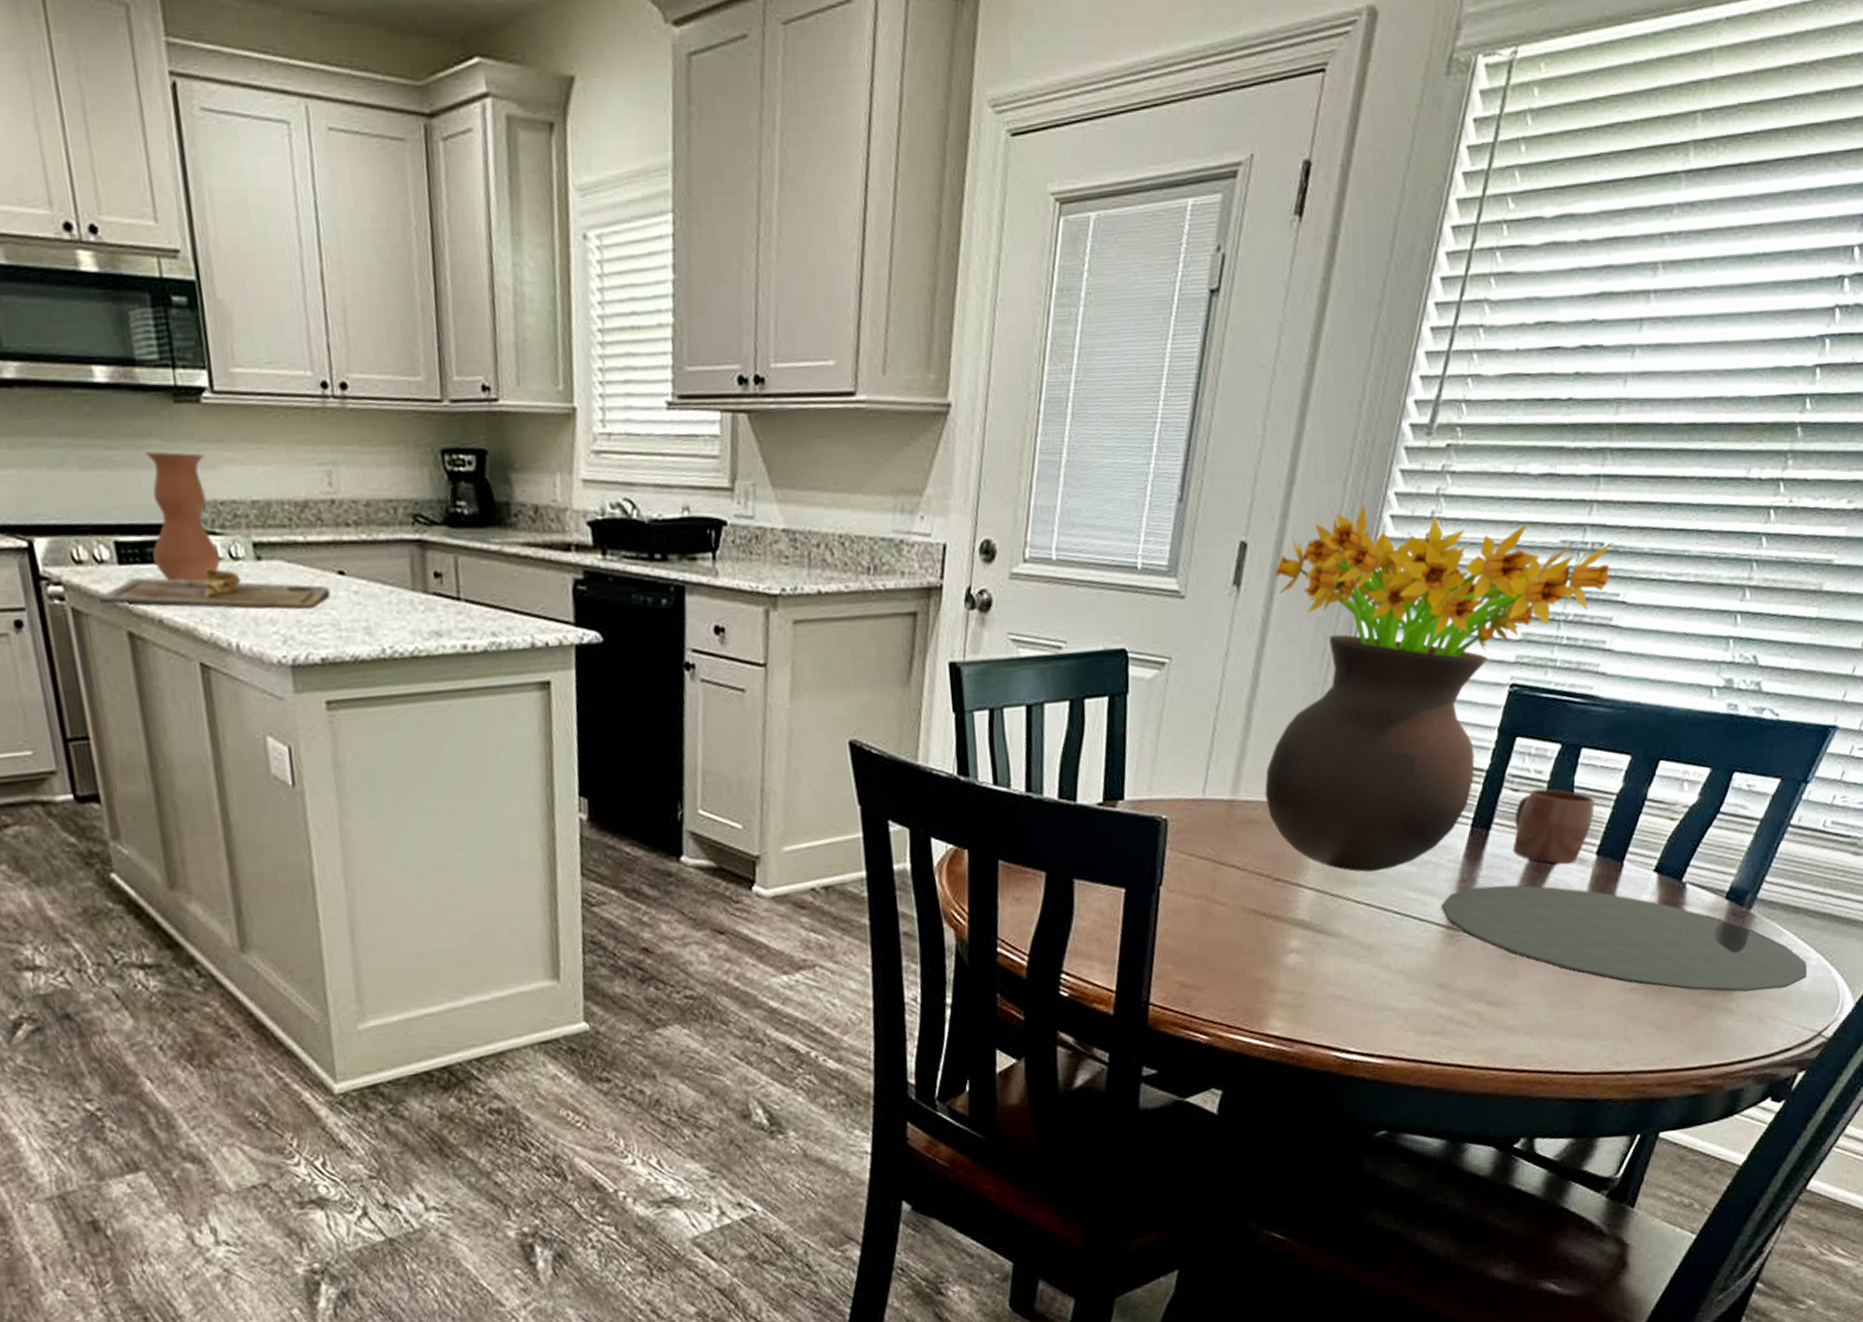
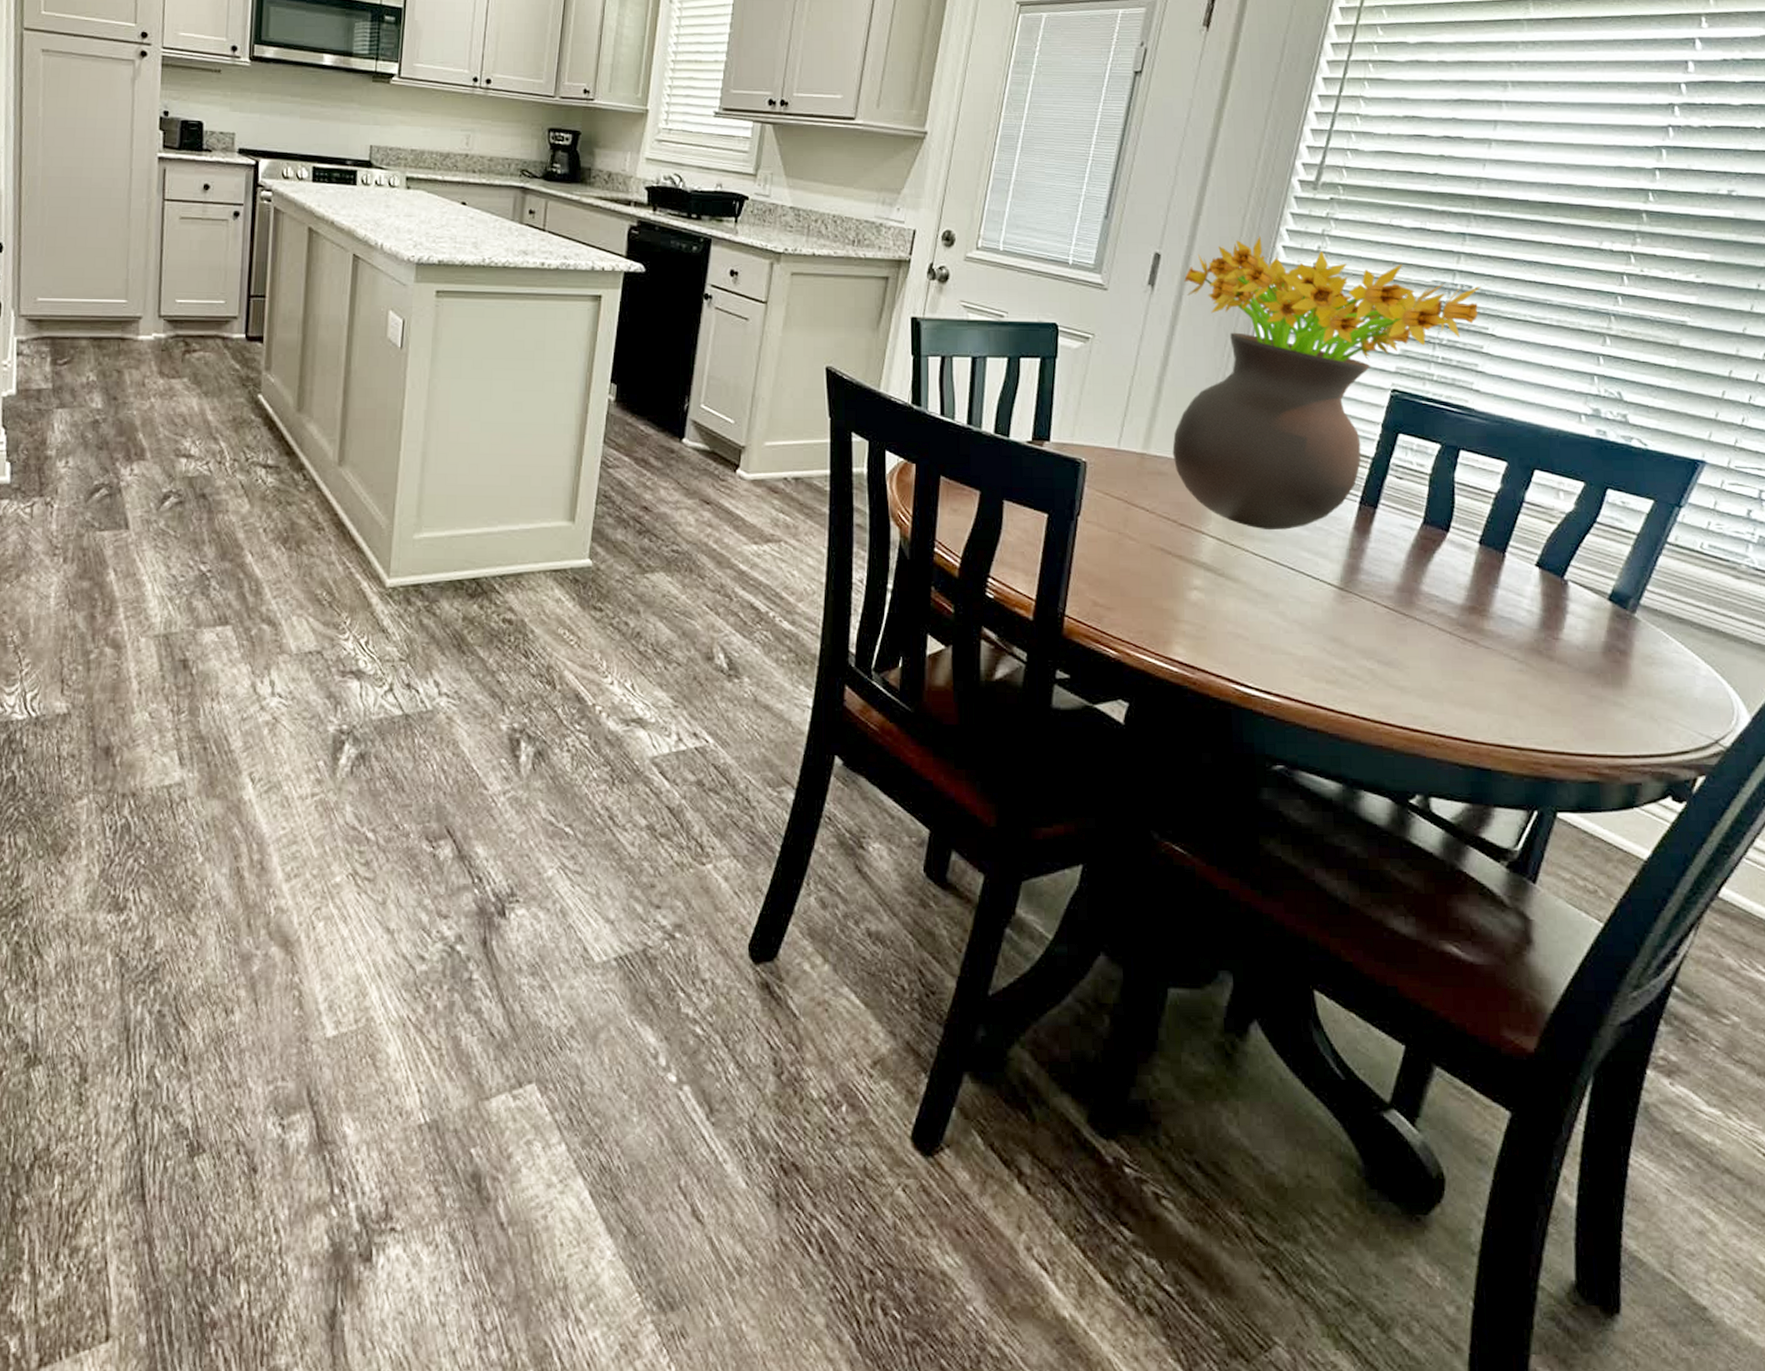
cutting board: present [99,568,331,610] -> none [294,191,454,226]
vase: present [144,451,221,583] -> none [336,111,386,199]
placemat: present [1442,884,1807,992] -> none [1333,557,1698,692]
mug: present [1512,788,1595,864] -> none [1399,479,1475,547]

